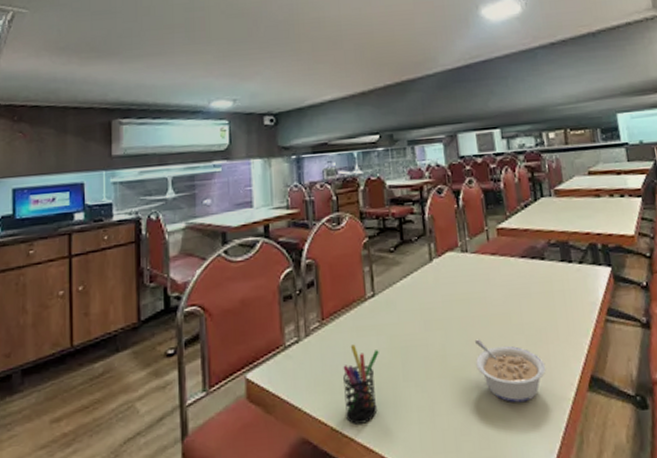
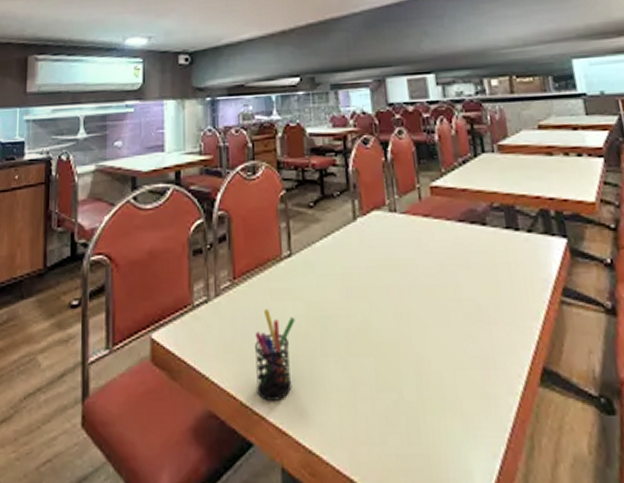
legume: present [475,339,546,403] -> none [404,313,488,393]

